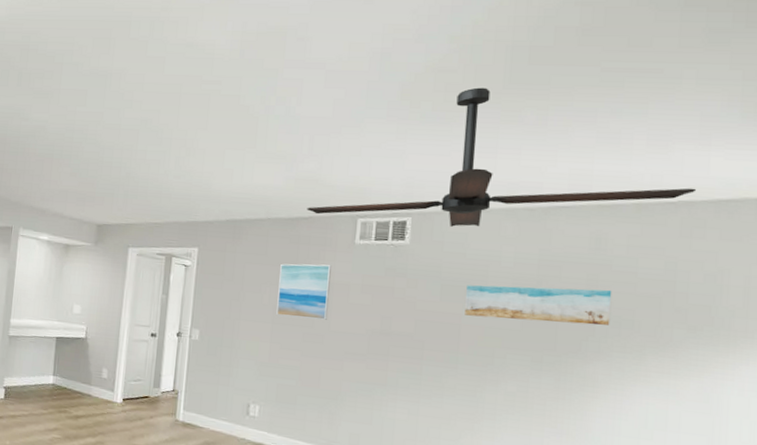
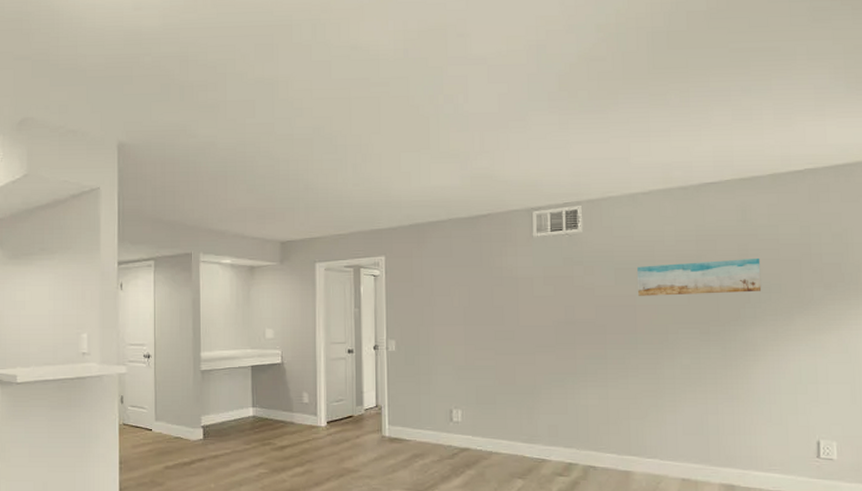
wall art: present [276,263,331,320] -> none [466,260,516,317]
ceiling fan: present [307,87,697,227] -> none [485,74,819,211]

